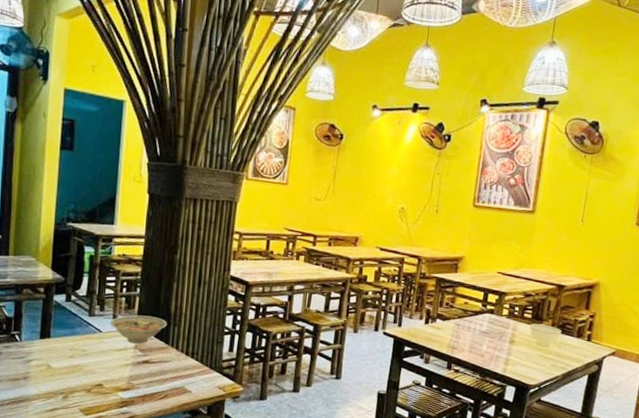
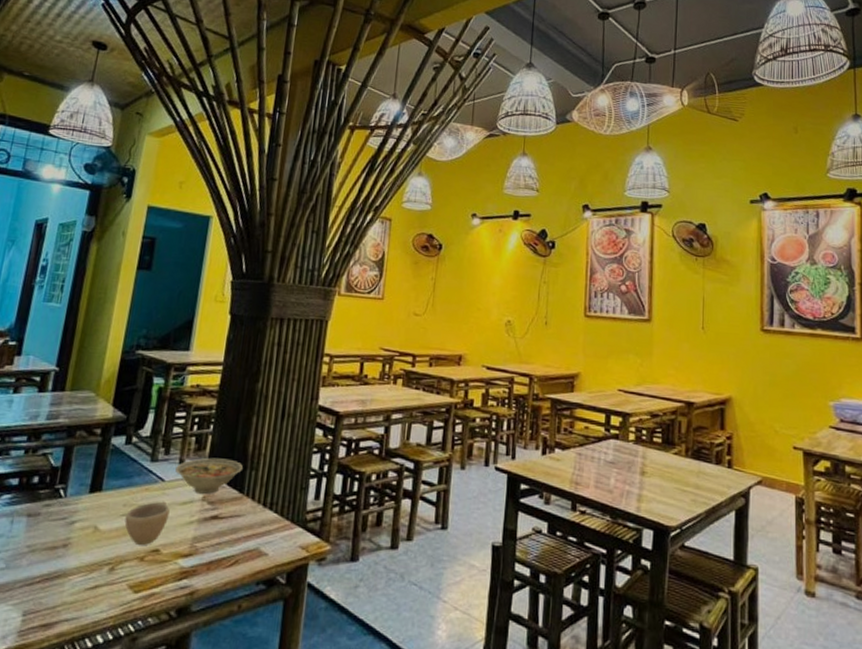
cup: none [72,347,108,381] -> present [124,501,170,546]
bowl: present [529,323,562,347] -> none [661,449,698,477]

